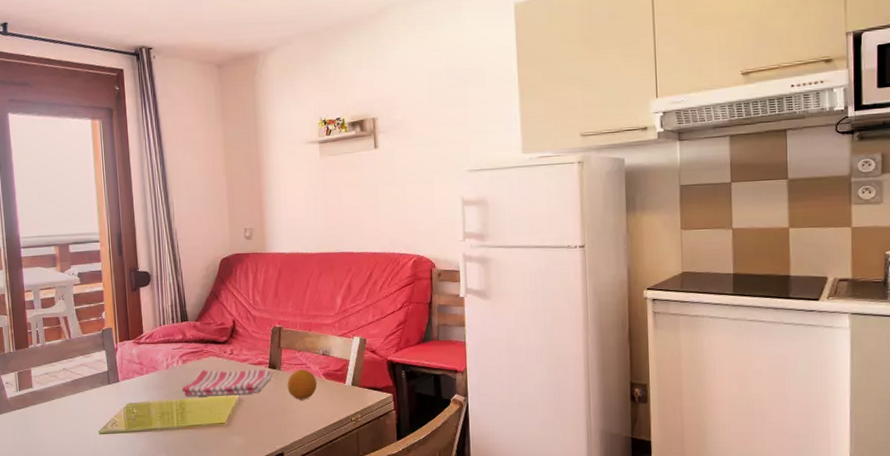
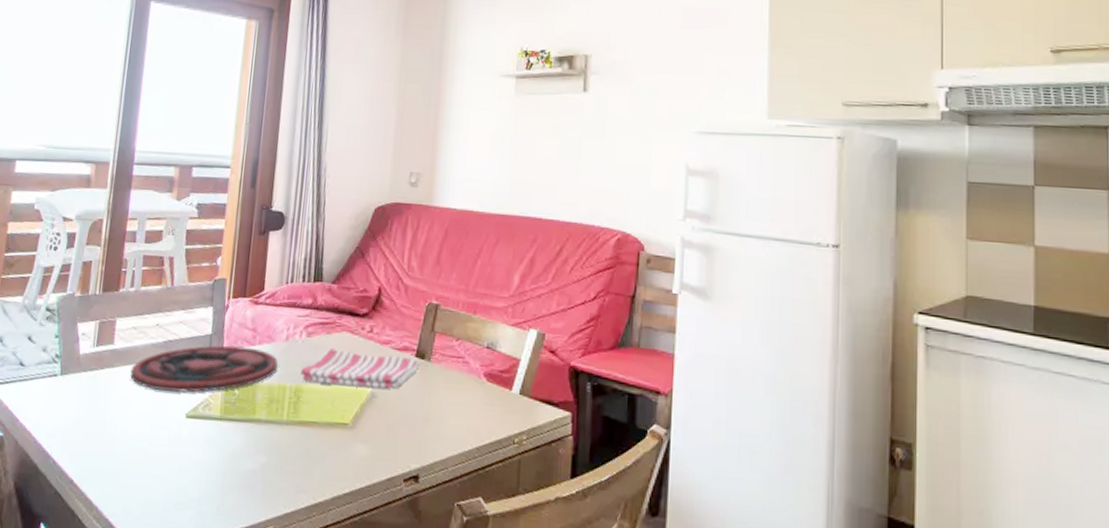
plate: none [50,377,163,417] -> present [130,345,278,393]
fruit: present [287,368,318,400] -> none [436,363,476,406]

